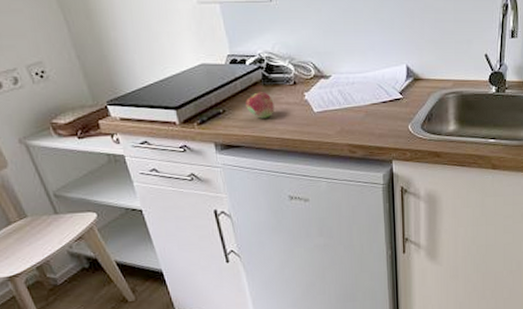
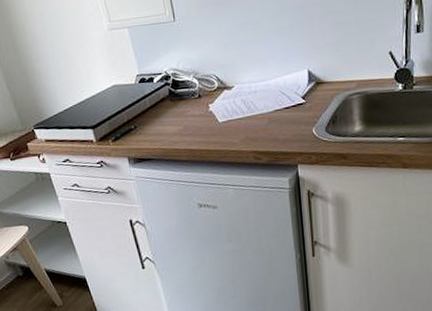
fruit: present [246,92,275,119] -> none [155,106,182,132]

